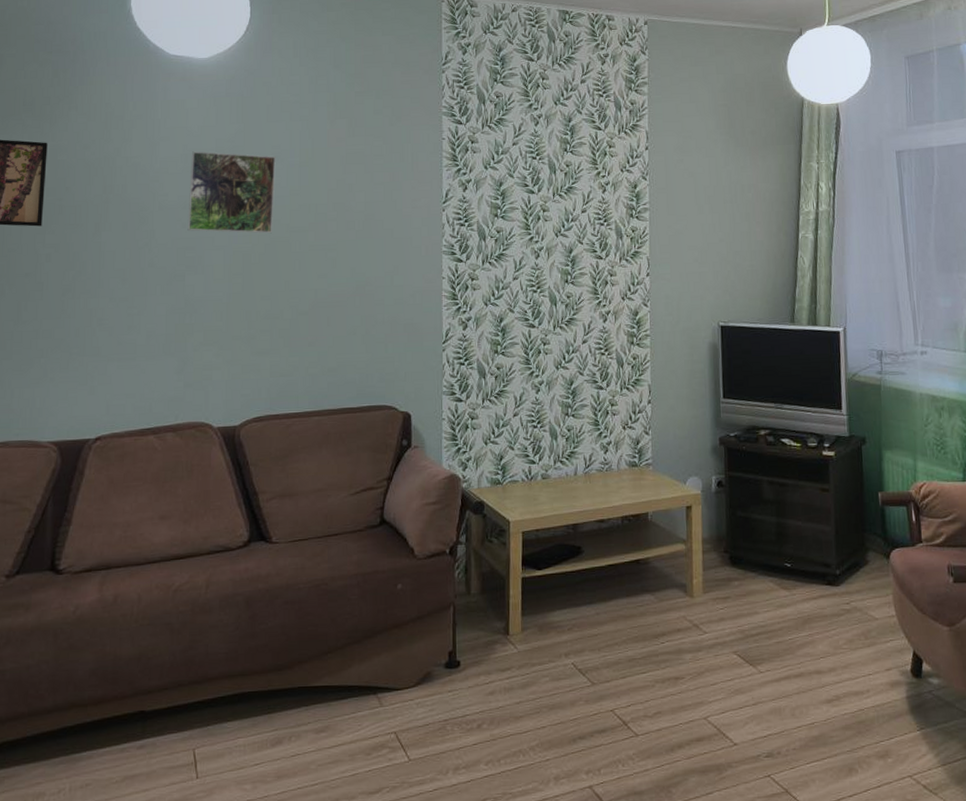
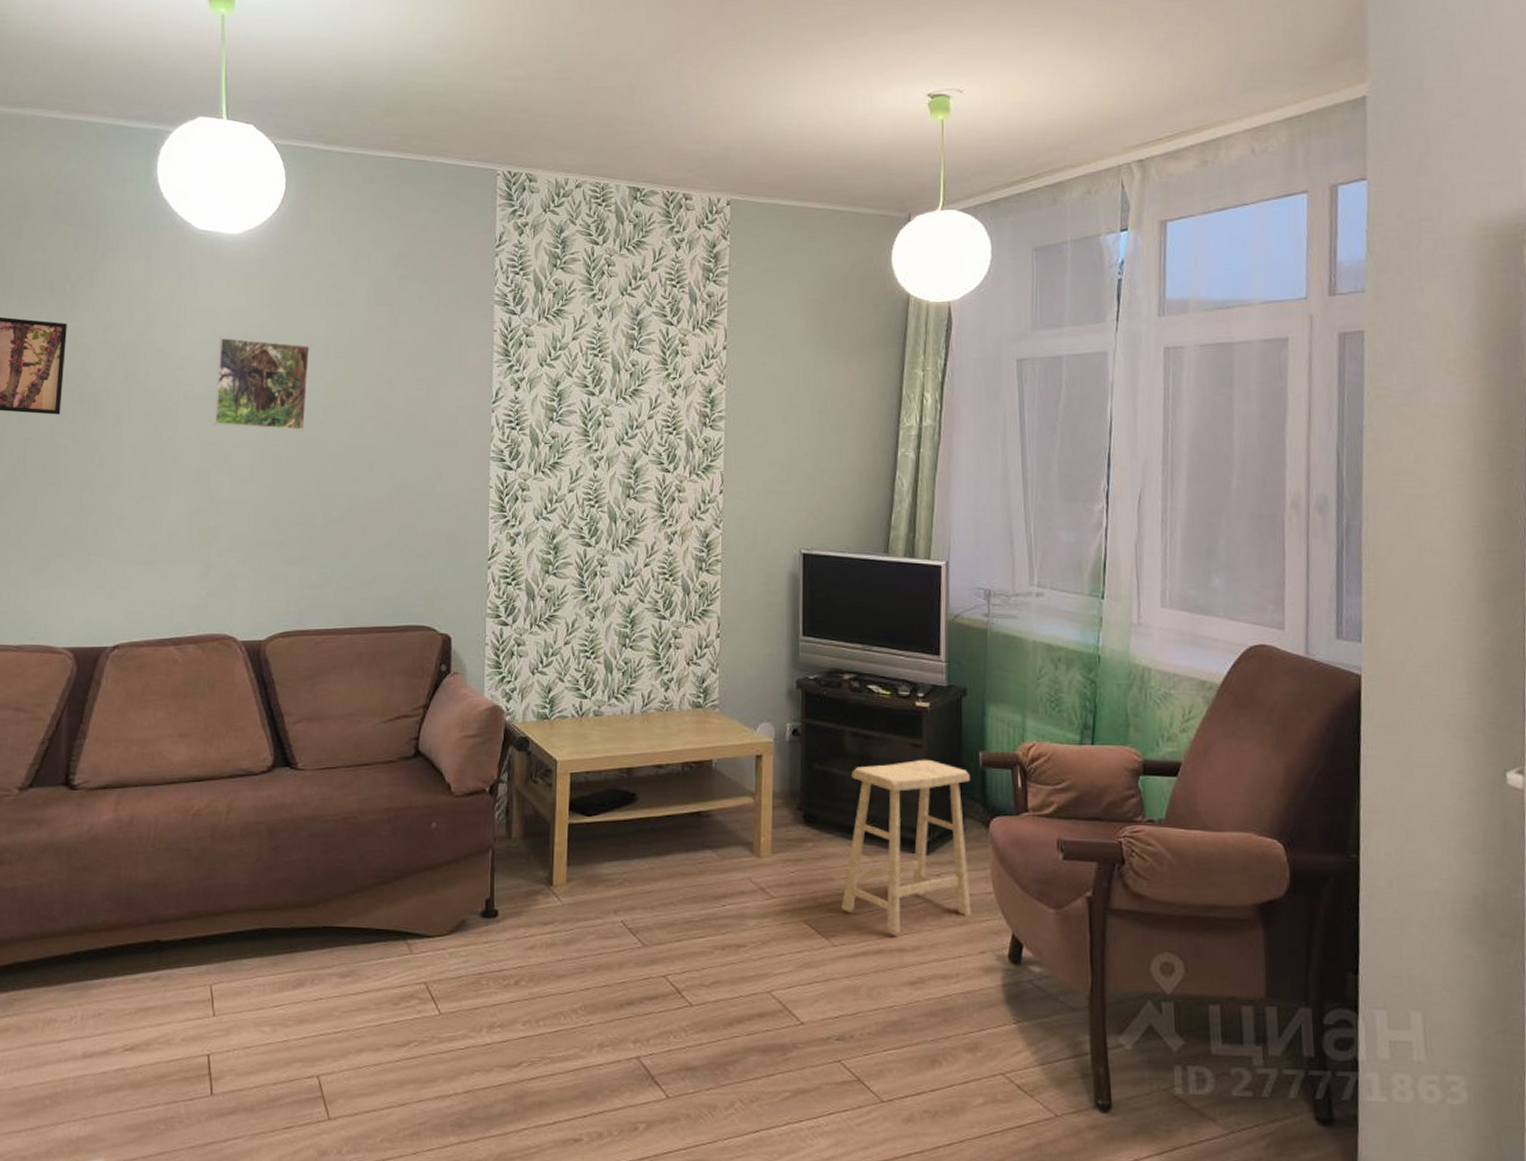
footstool: none [766,501,878,658] -> present [842,759,972,933]

